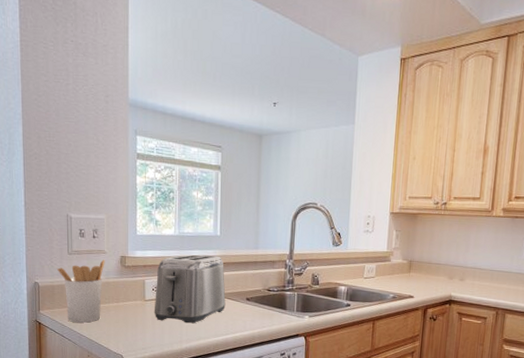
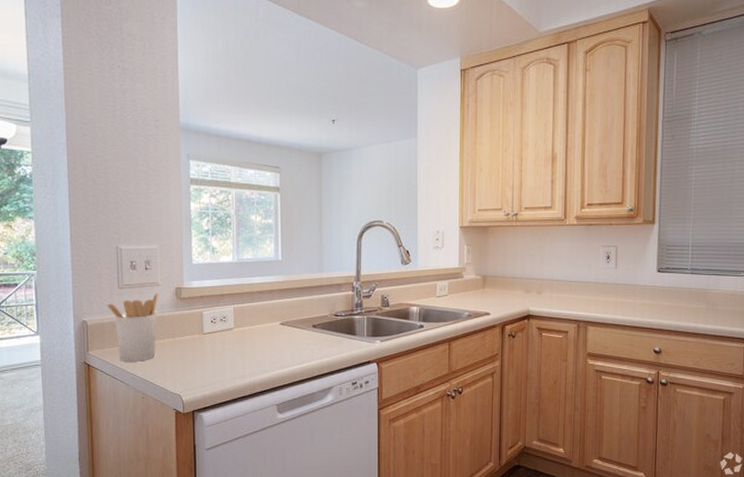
toaster: present [154,254,226,324] -> none [213,281,291,356]

